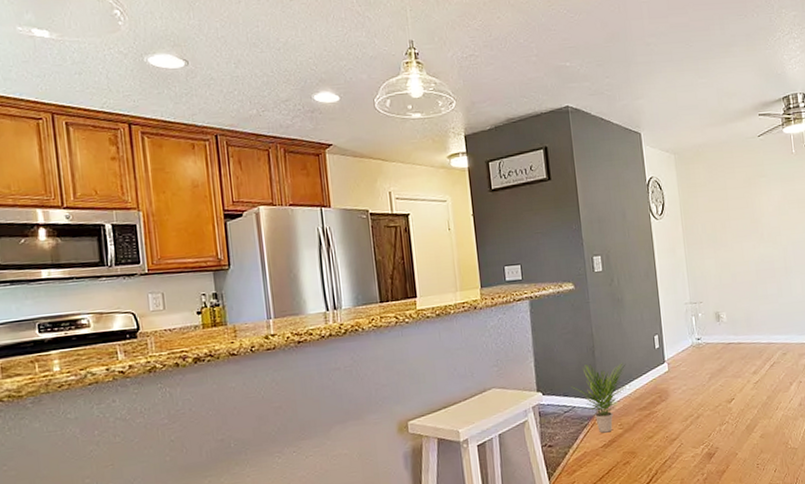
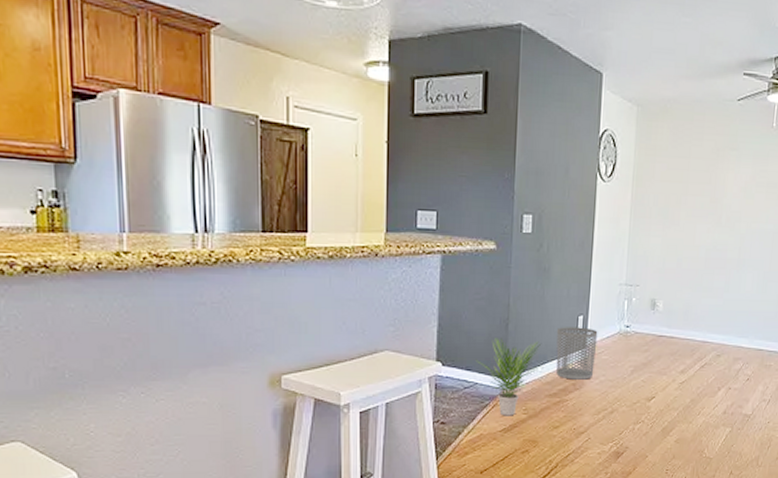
waste bin: none [637,345,676,393] -> present [556,327,598,380]

